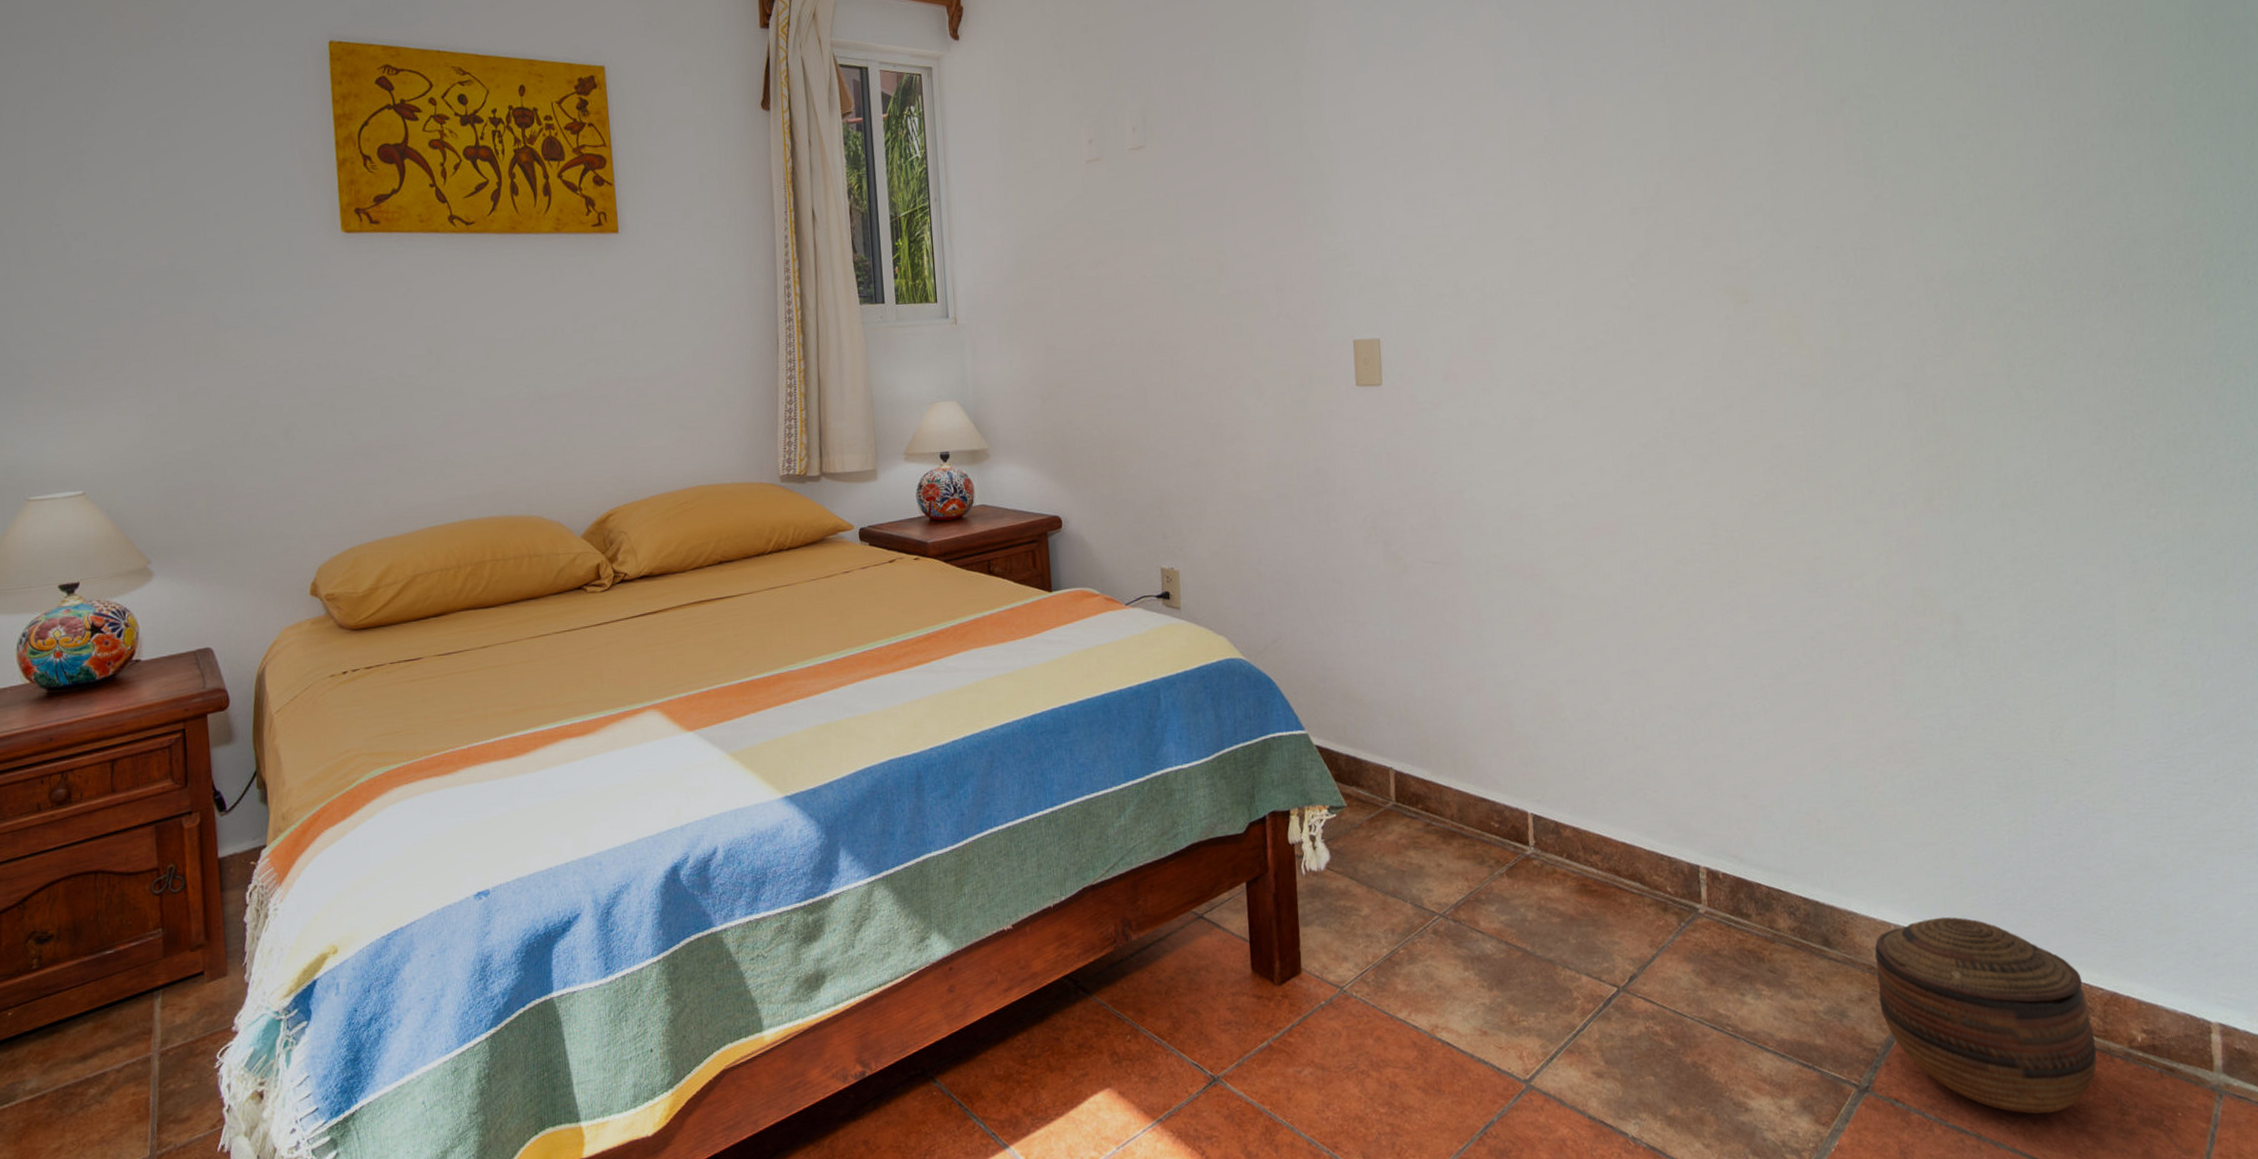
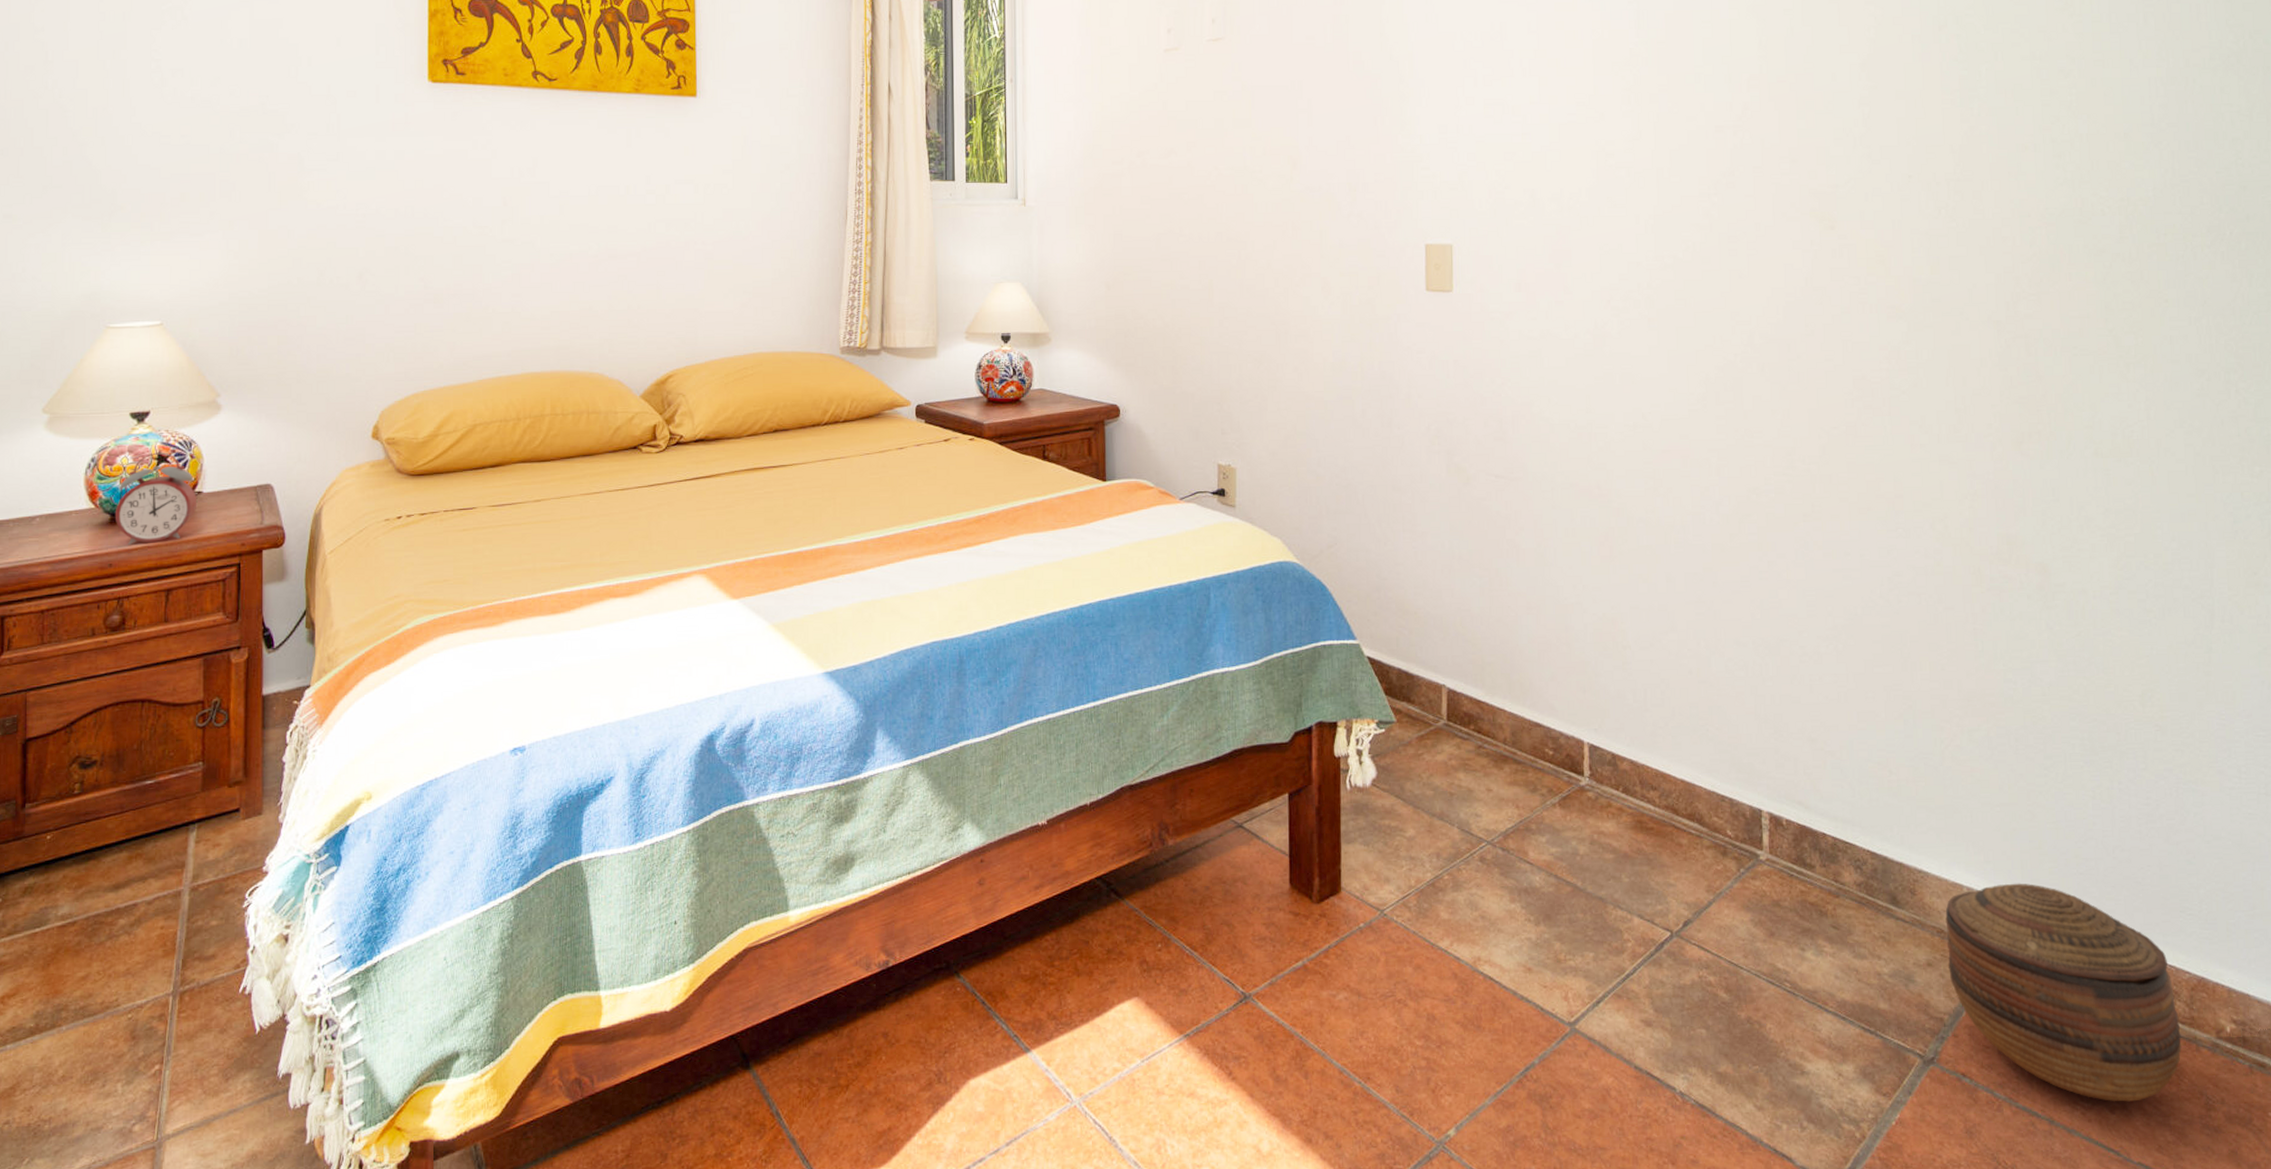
alarm clock: none [51,623,135,719] -> present [115,452,196,546]

